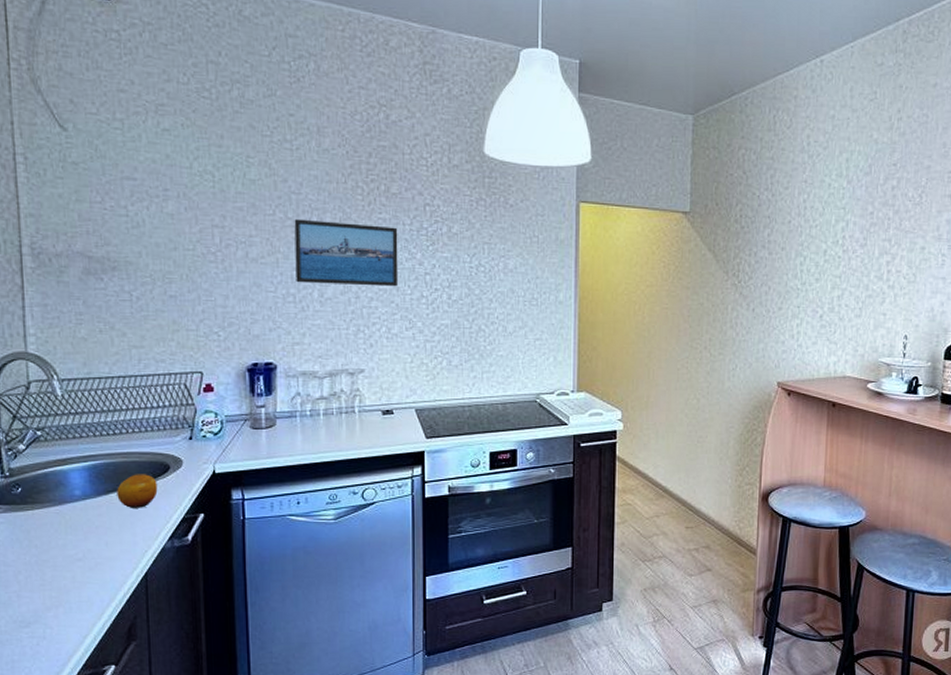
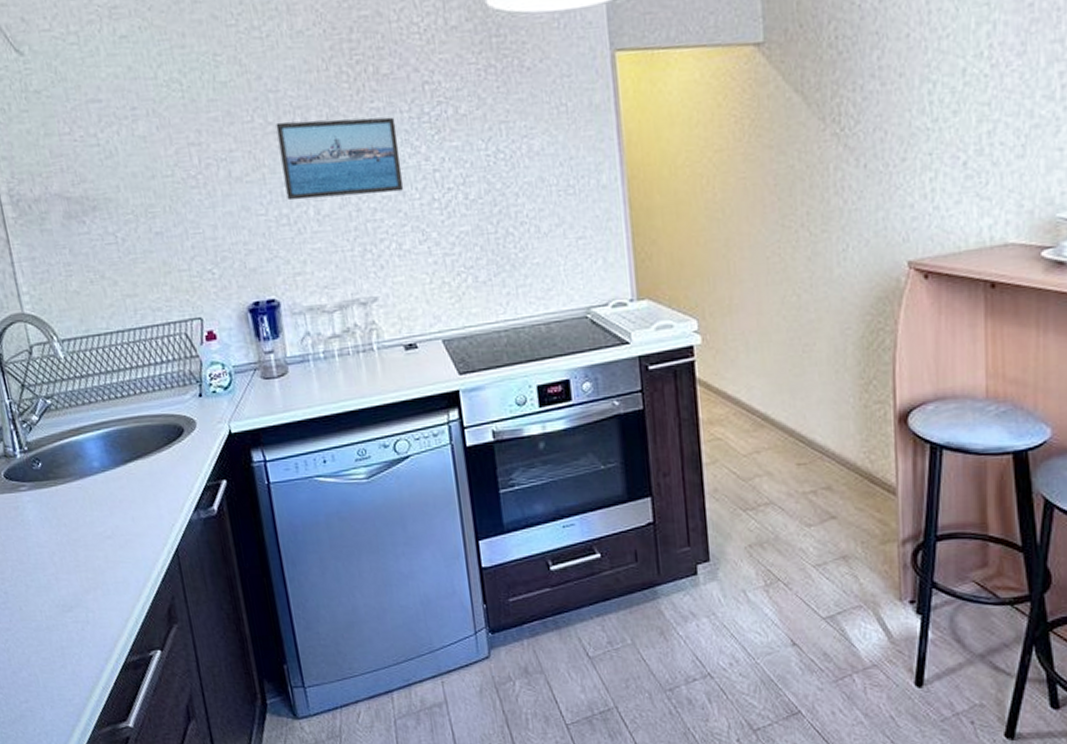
fruit: present [117,474,158,508] -> none [134,439,176,478]

